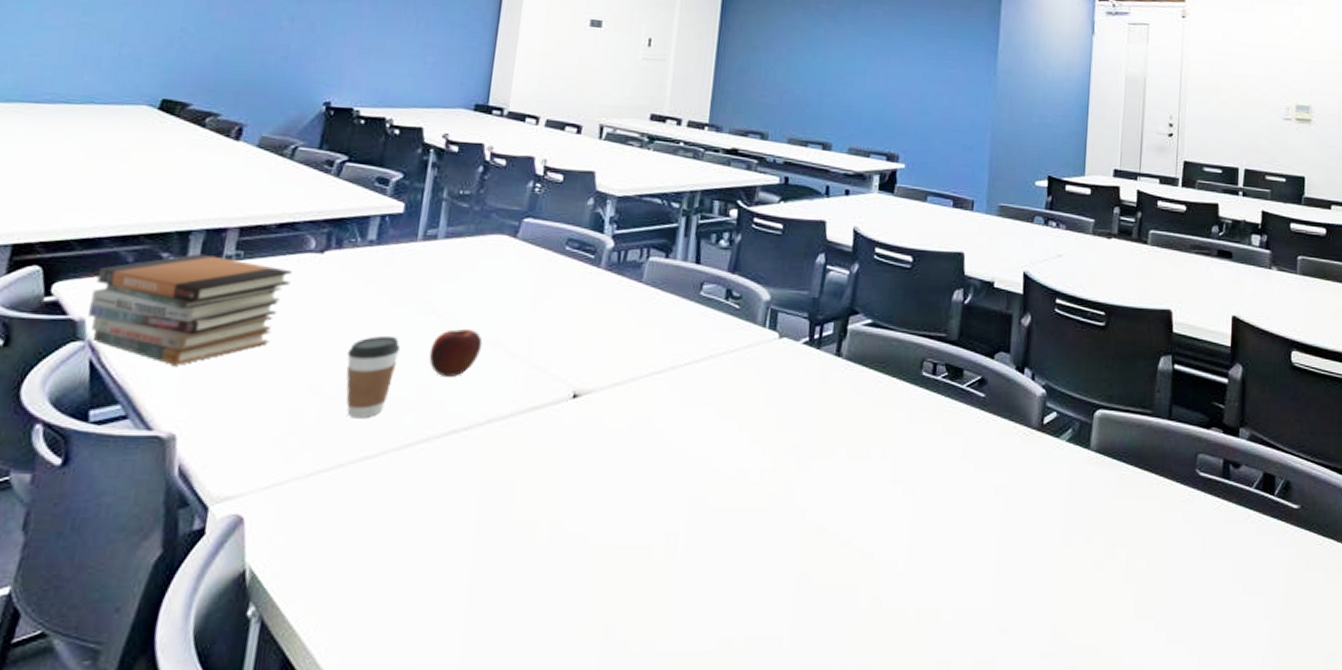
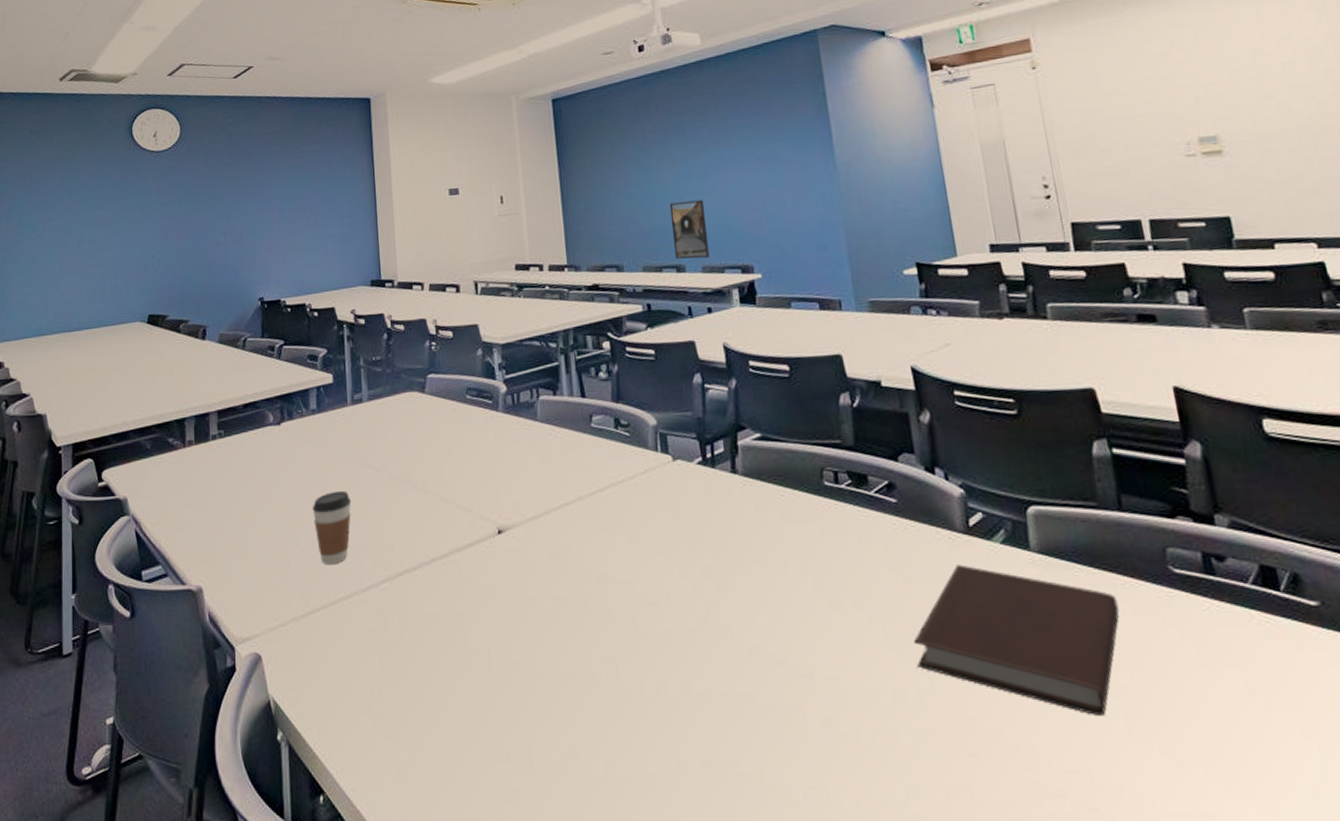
book stack: present [87,253,292,366] -> none [127,436,261,530]
apple: present [429,329,483,377] -> none [374,479,415,523]
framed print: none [823,78,864,140] -> present [669,200,709,259]
notebook: none [971,458,1151,597] -> present [914,564,1120,715]

